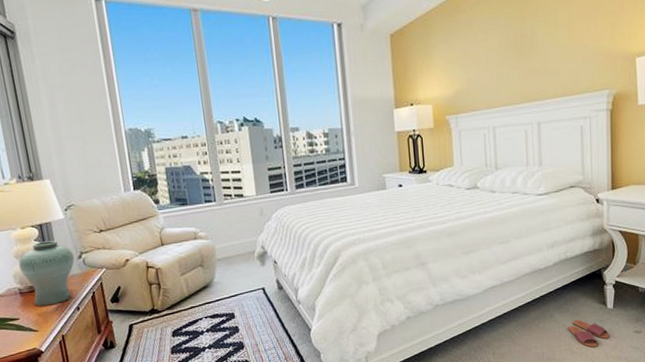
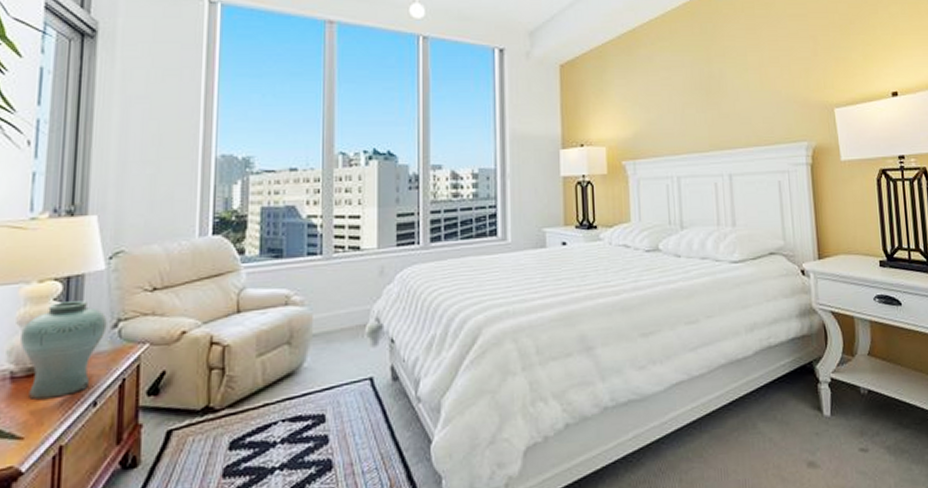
slippers: present [568,319,610,347] -> none [776,431,830,472]

